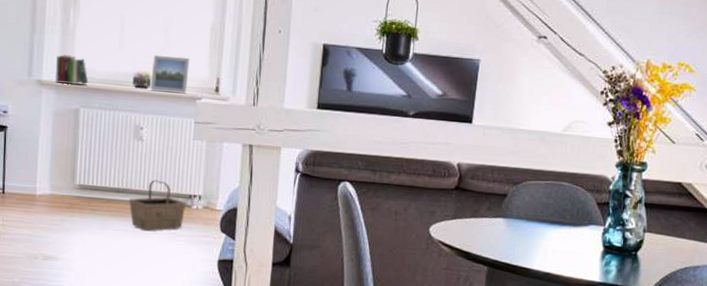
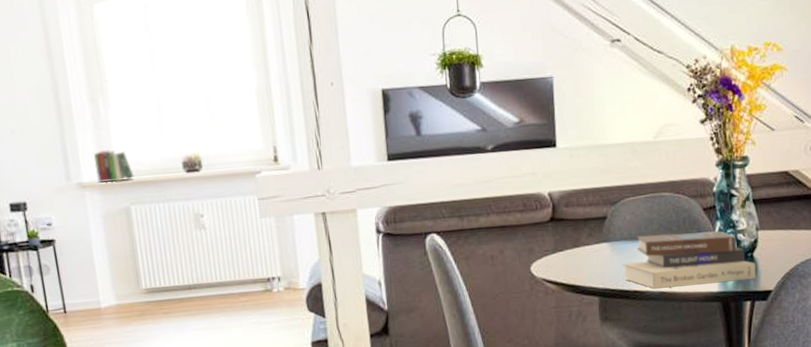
basket: present [129,180,187,231] -> none [203,268,266,325]
picture frame: present [150,54,190,94] -> none [199,130,243,172]
books: none [513,217,637,277] -> present [622,231,756,289]

